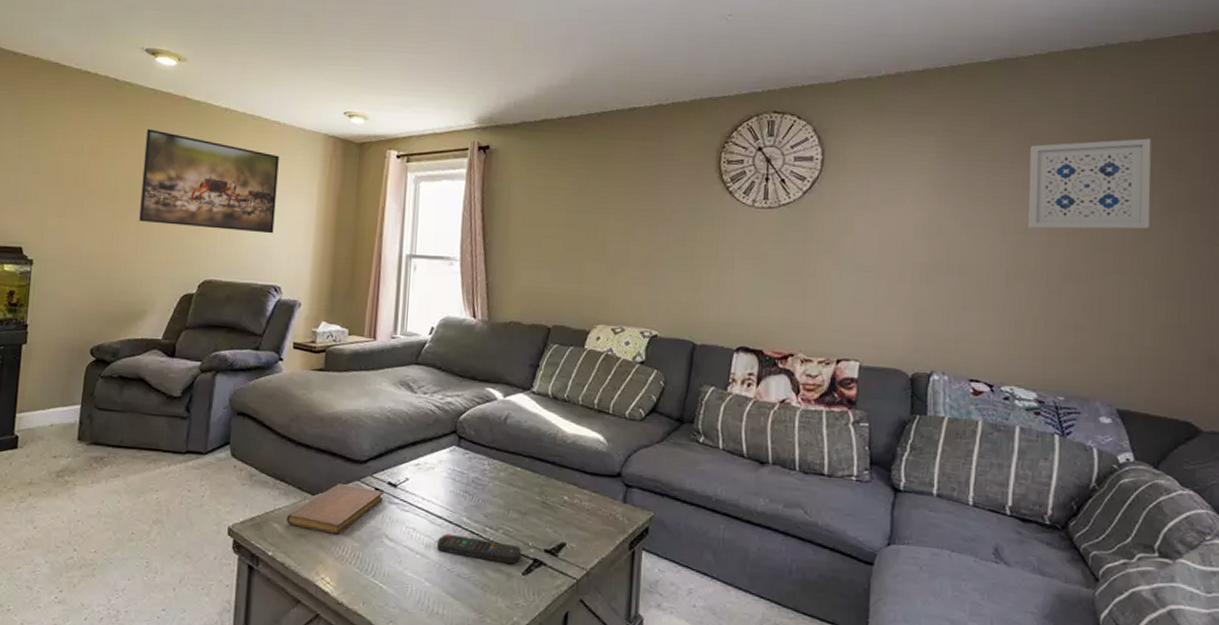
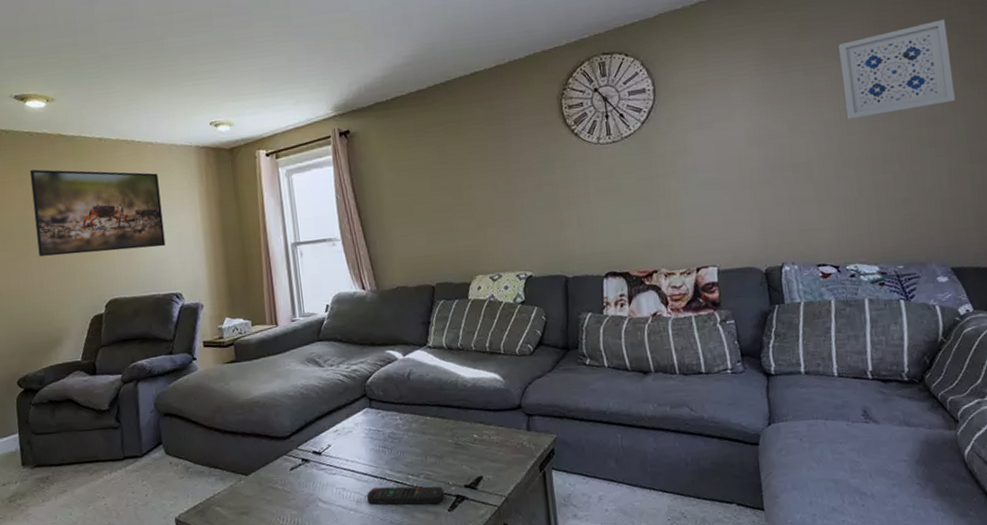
notebook: present [286,483,383,534] -> none [226,460,311,507]

